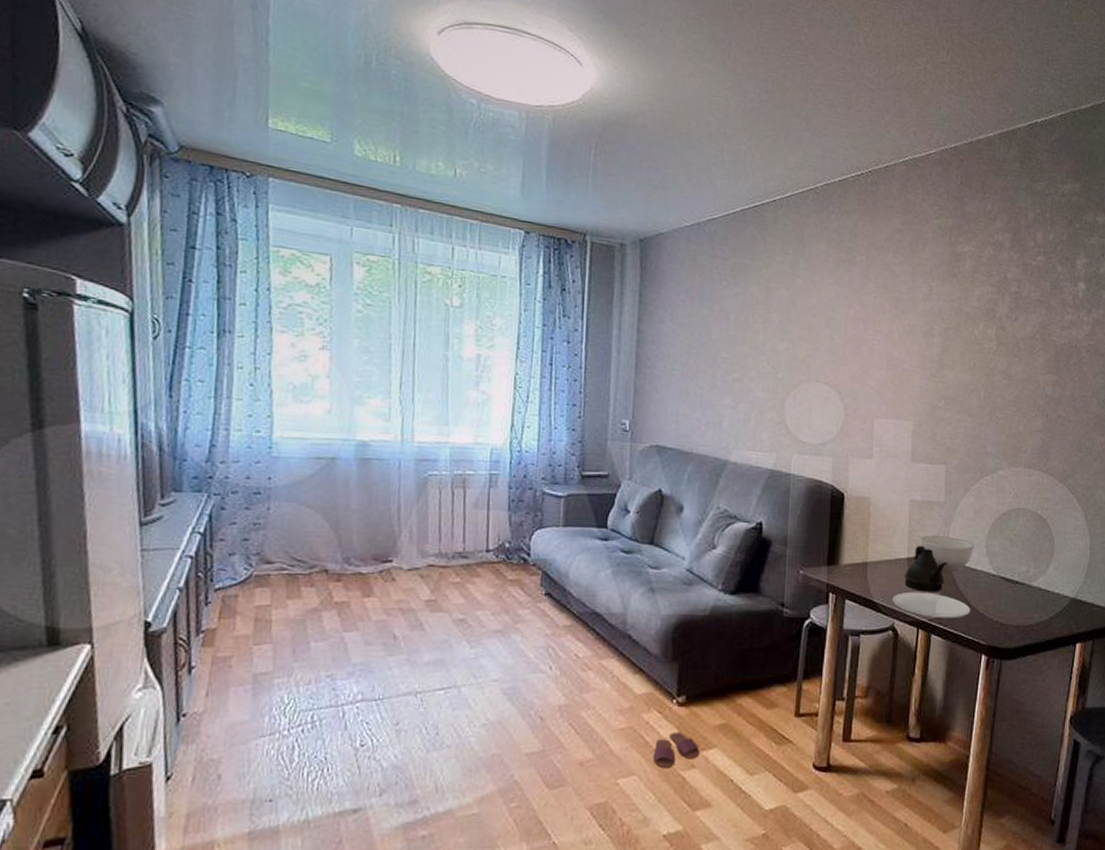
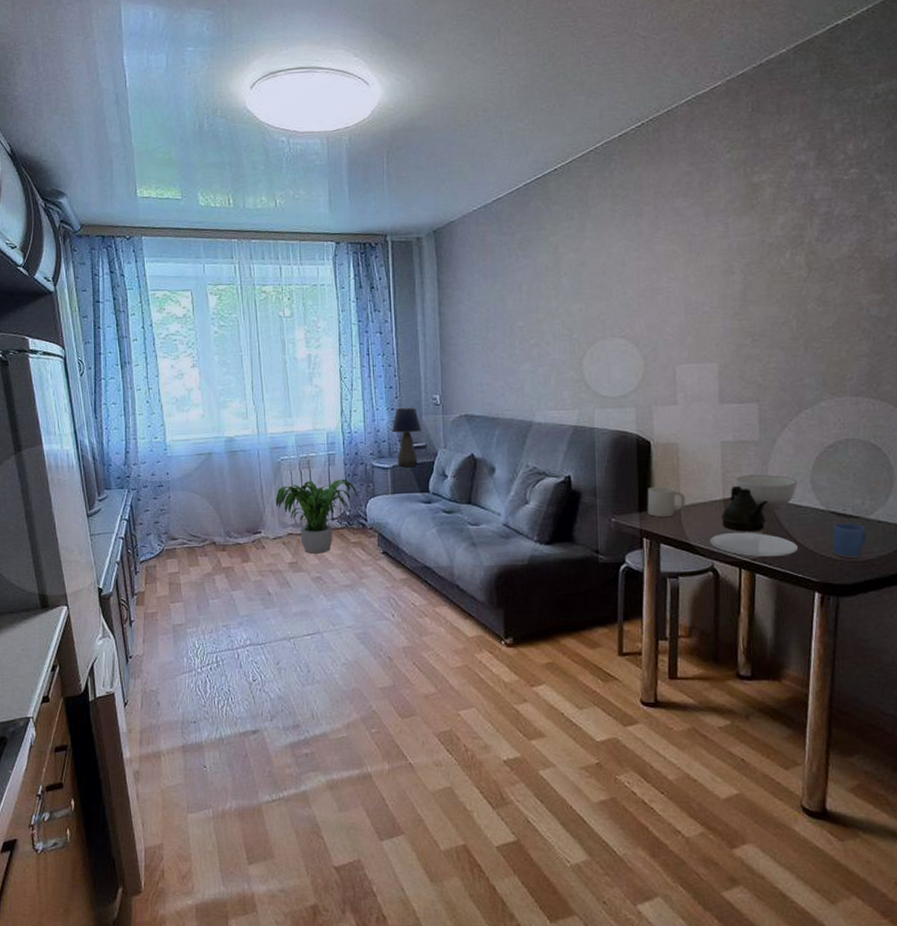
potted plant: none [415,503,521,591] -> present [275,479,357,554]
table lamp: none [569,429,606,498] -> present [391,407,422,468]
slippers: present [652,732,700,767] -> none [488,670,530,701]
mug: none [835,540,873,572] -> present [647,486,685,517]
mug: none [1001,588,1029,624] -> present [833,522,866,559]

